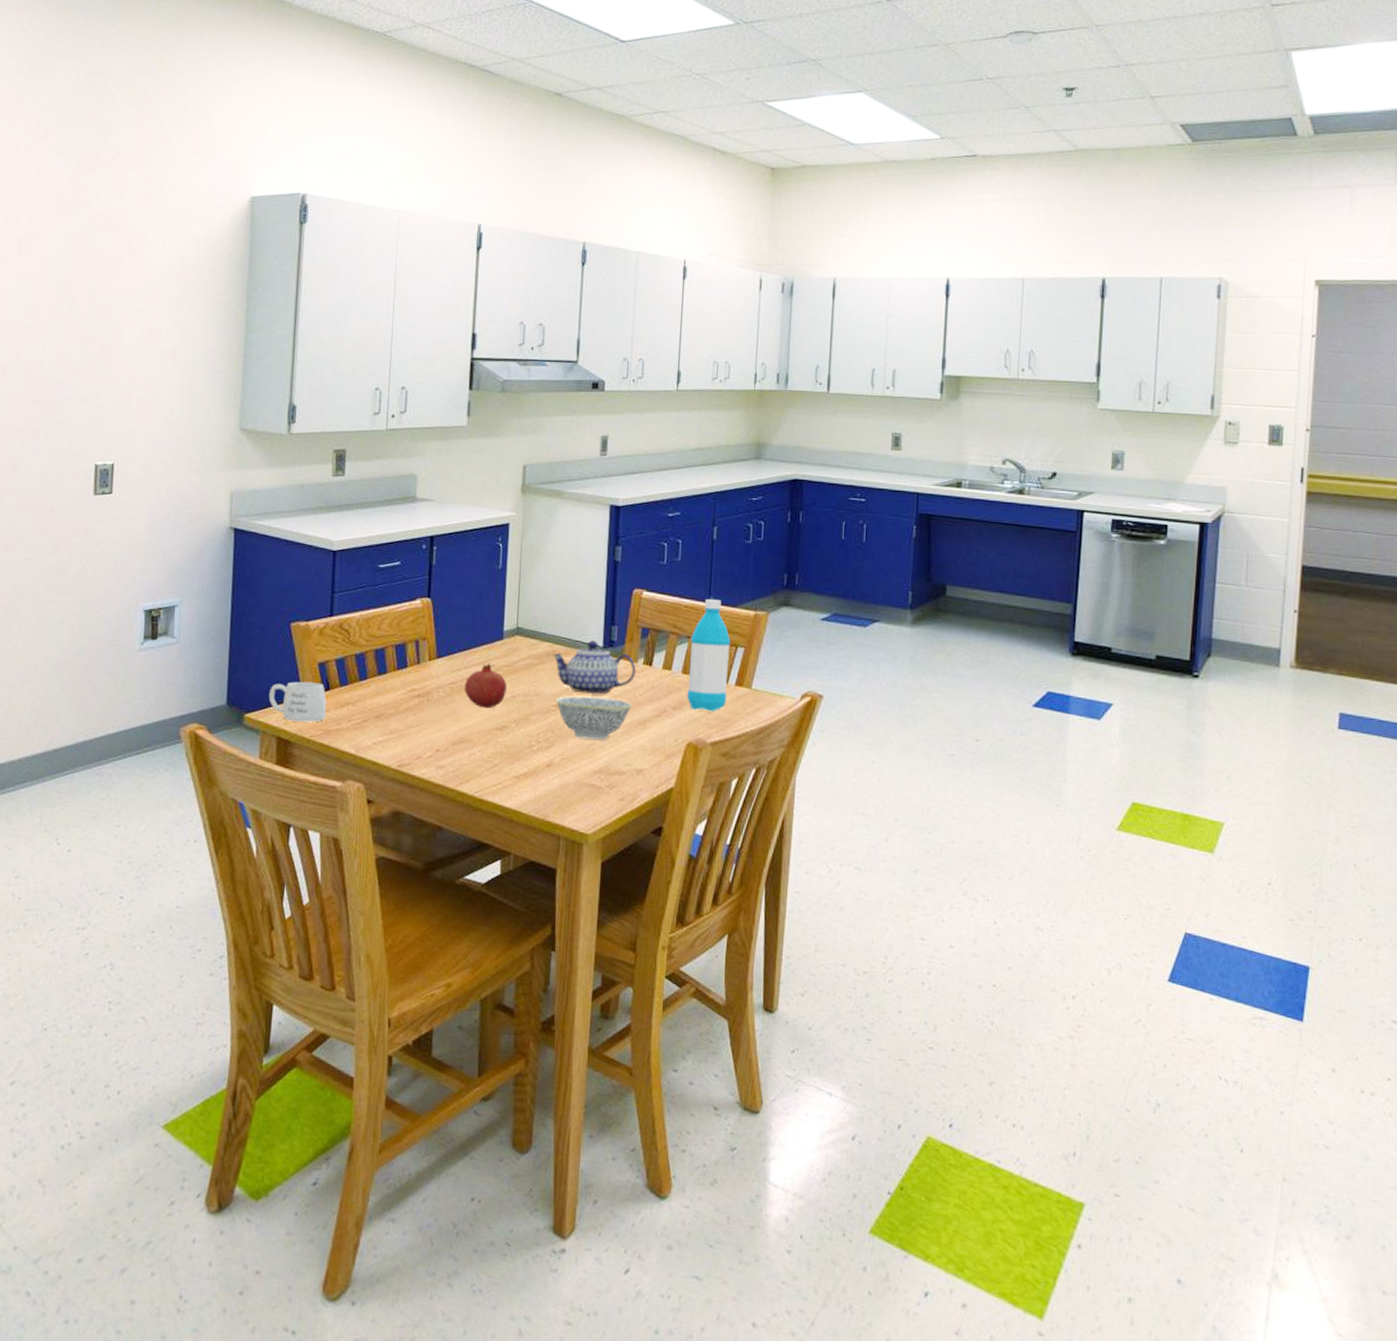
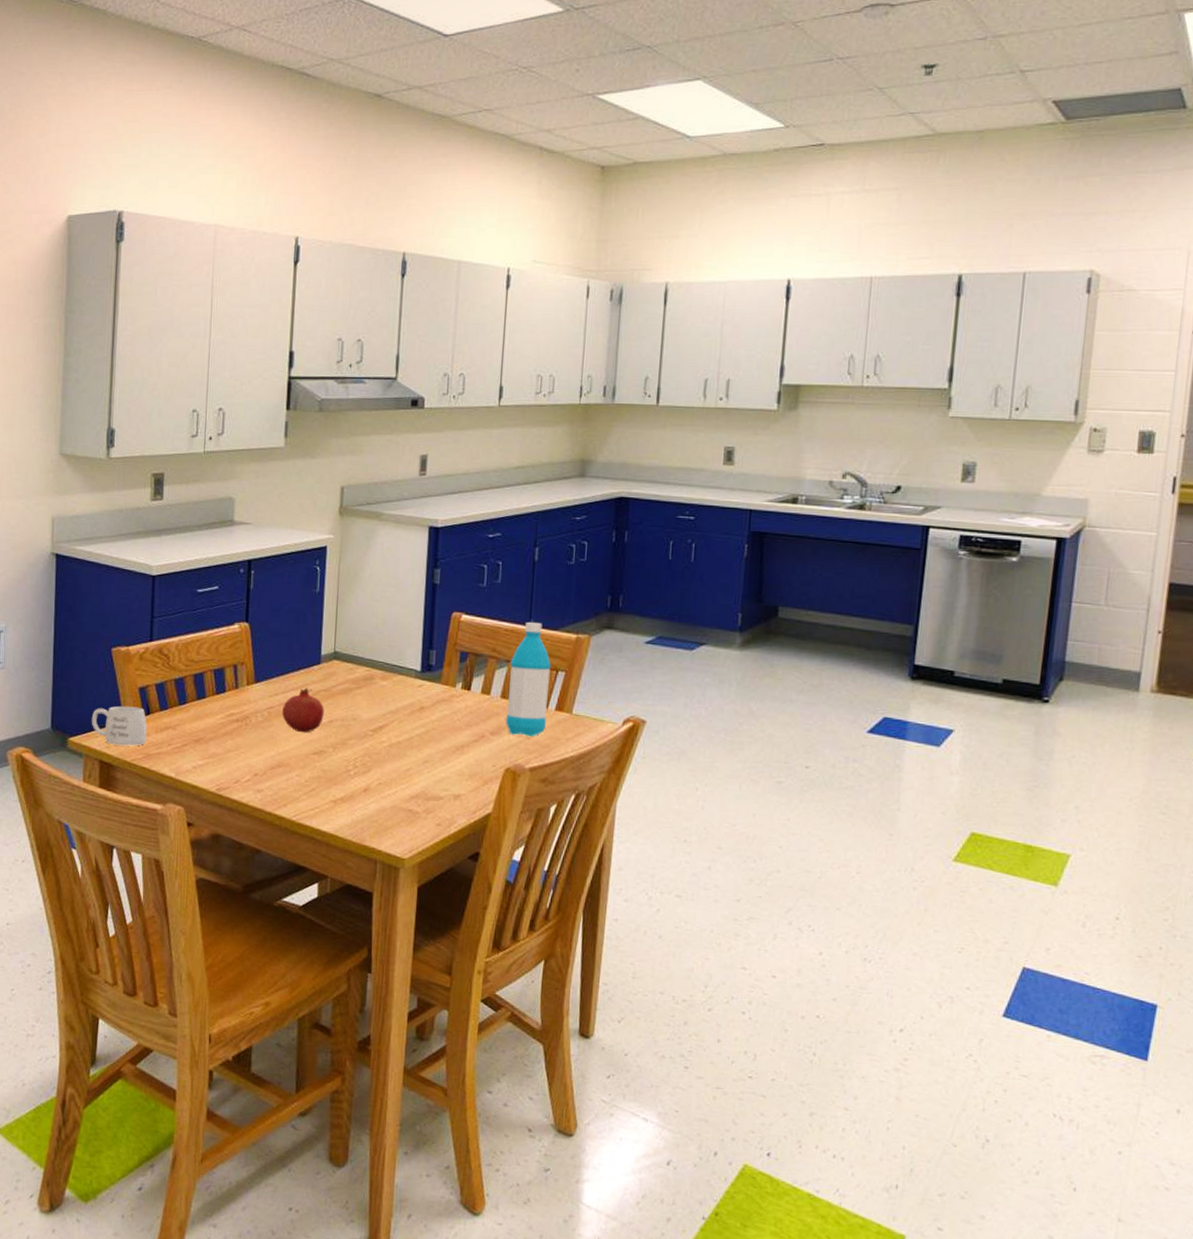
teapot: present [553,640,637,694] -> none [370,664,455,719]
bowl: present [555,696,633,740] -> none [372,721,451,765]

